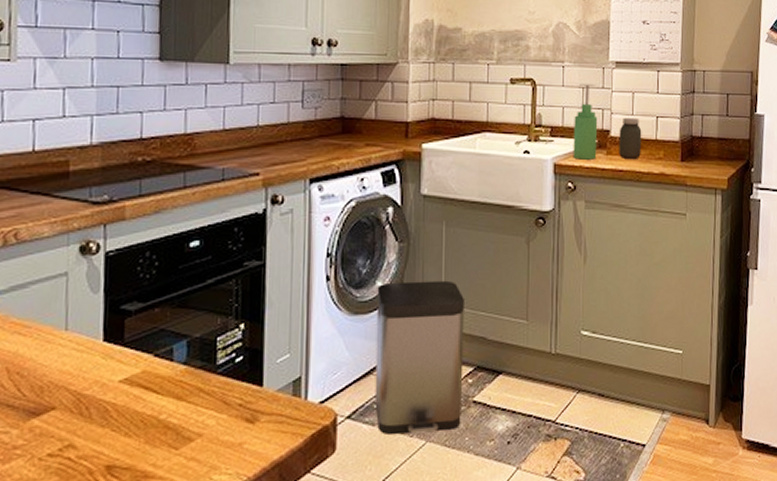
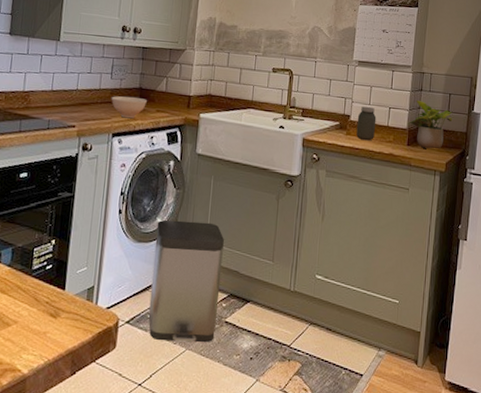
bowl: none [304,129,353,158] -> present [111,96,148,119]
soap dispenser: present [573,84,598,160] -> none [318,76,341,138]
potted plant: none [680,105,733,163] -> present [407,100,453,149]

